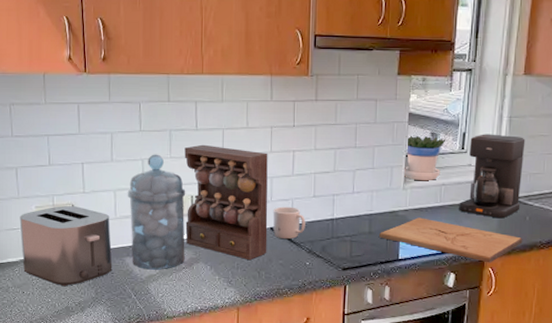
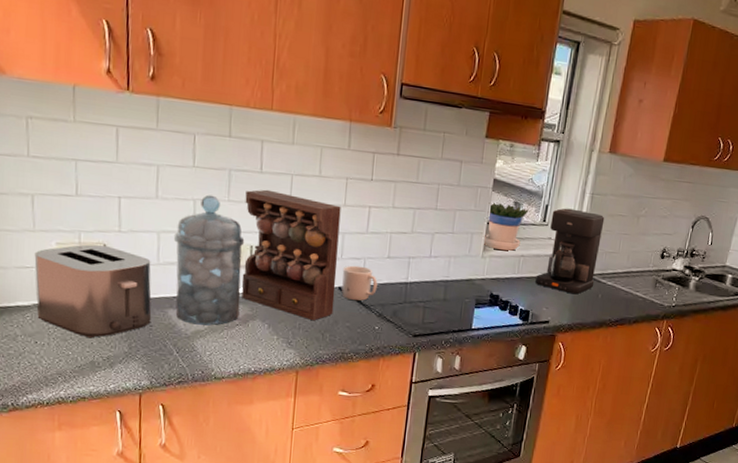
cutting board: present [378,217,523,263] -> none [453,287,594,338]

